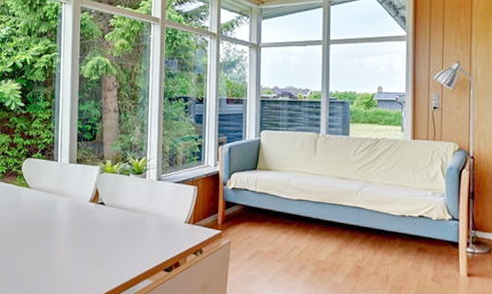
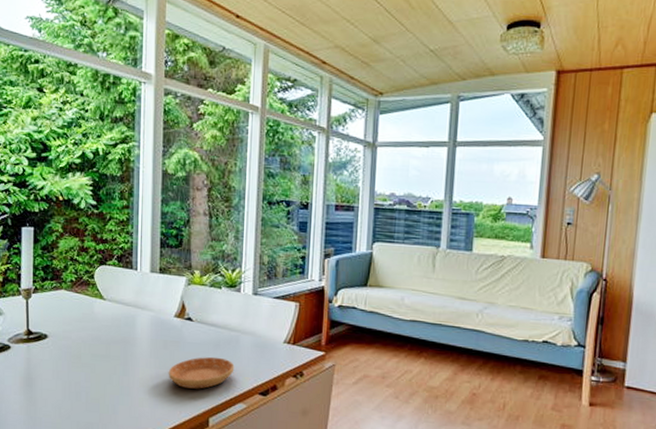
saucer: none [84,237,142,267] -> present [168,356,235,389]

